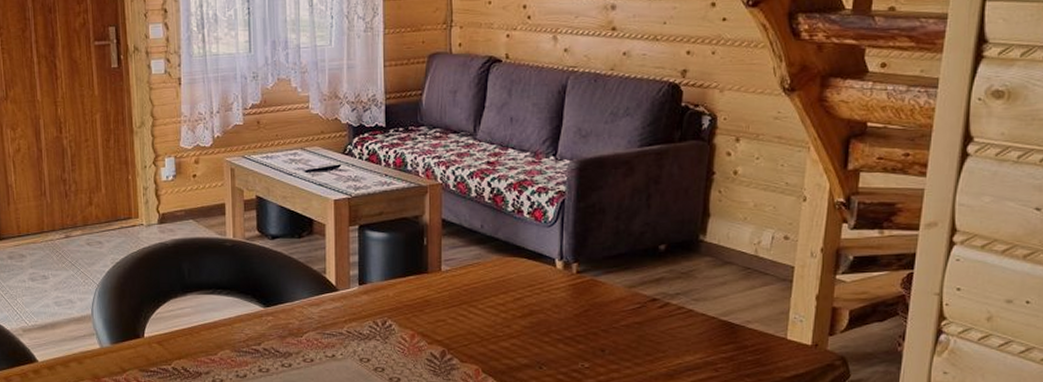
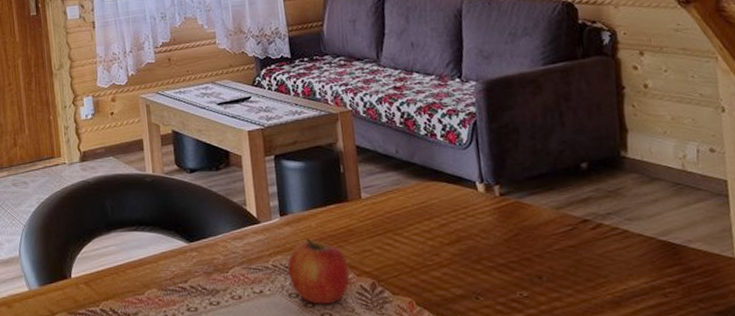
apple: none [362,307,421,370] -> present [287,238,350,305]

